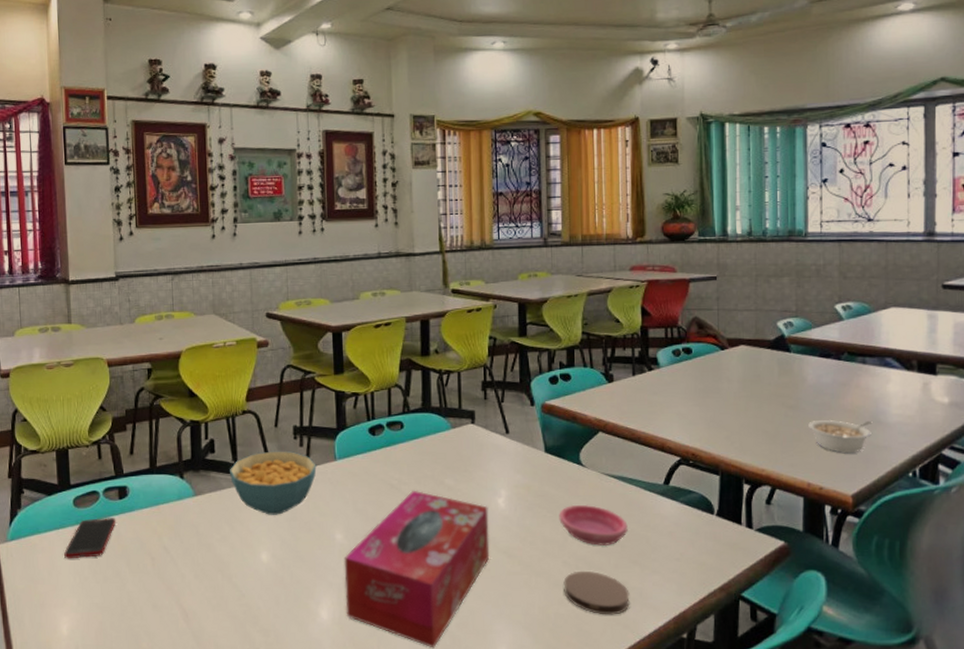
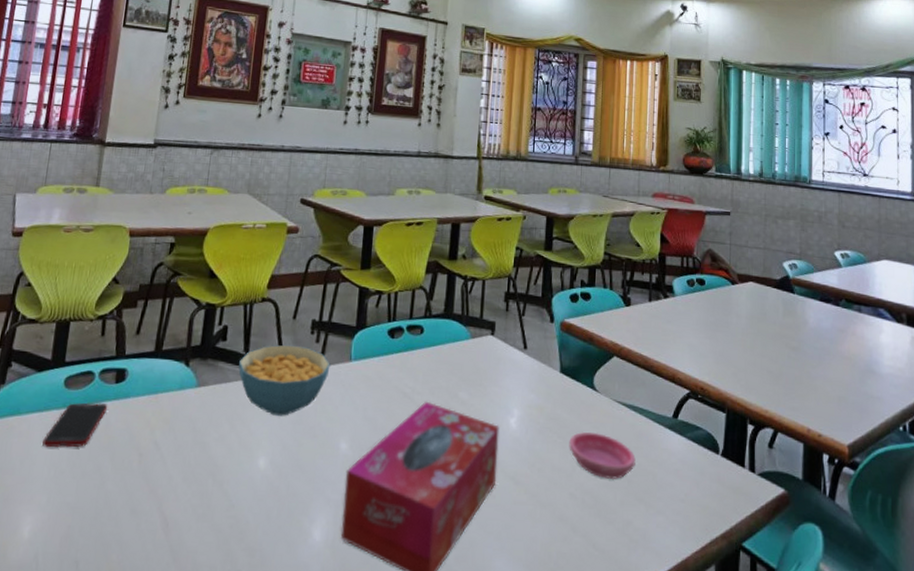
coaster: present [563,570,630,615] -> none [568,505,633,558]
legume: present [808,420,873,453] -> none [809,365,867,401]

